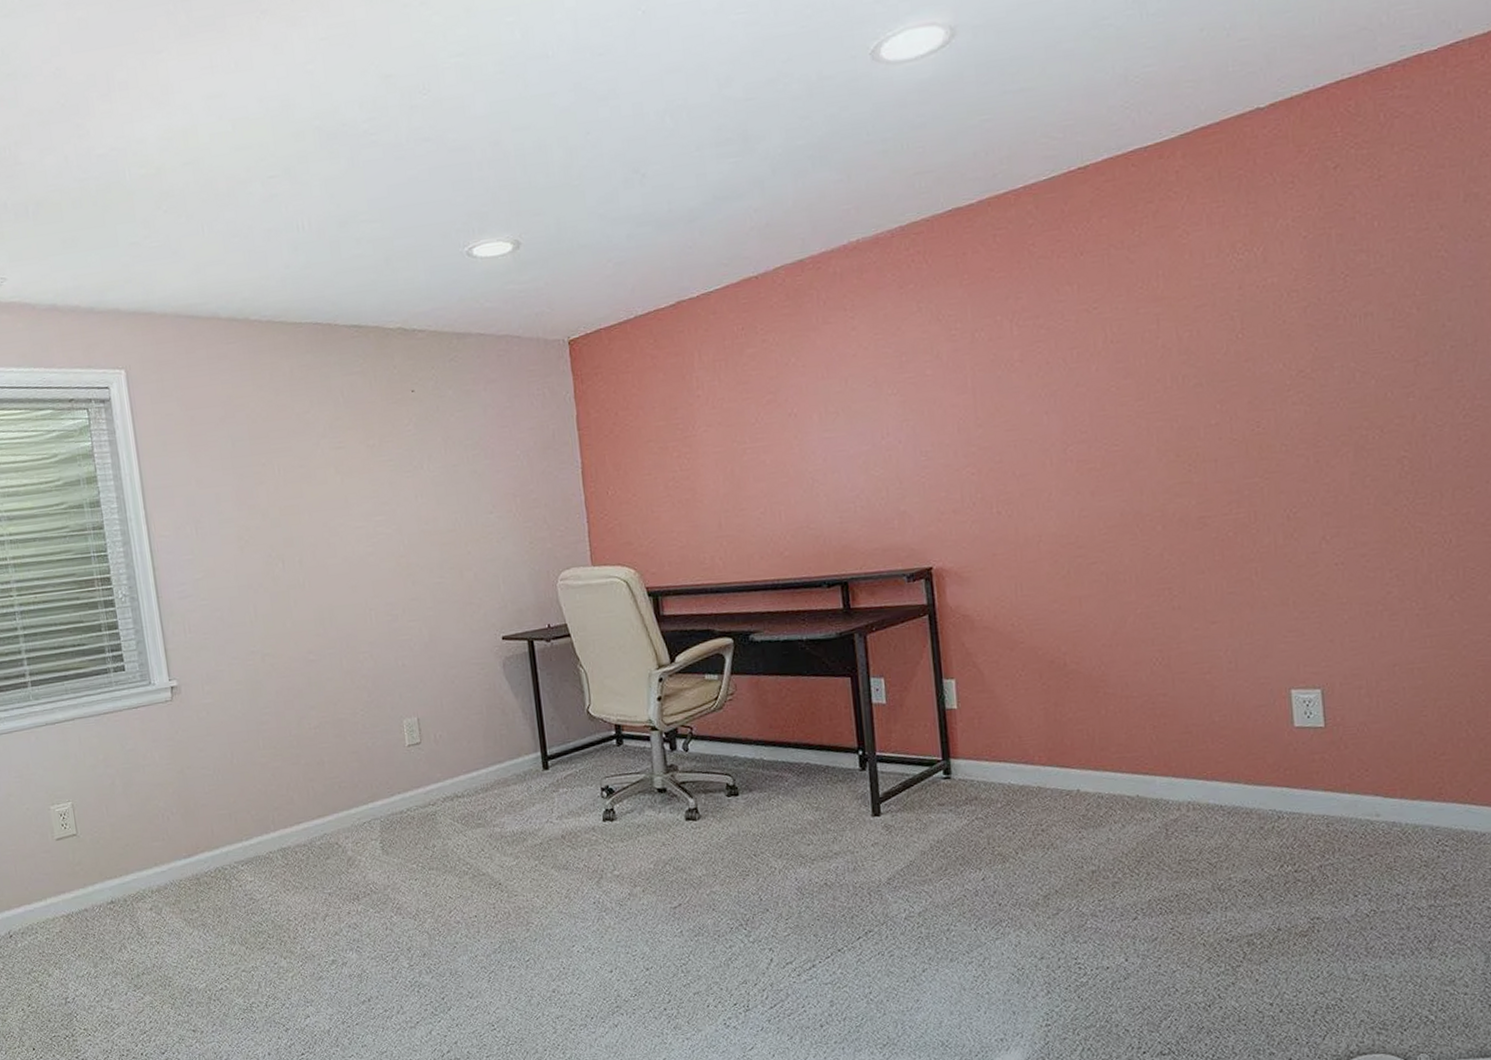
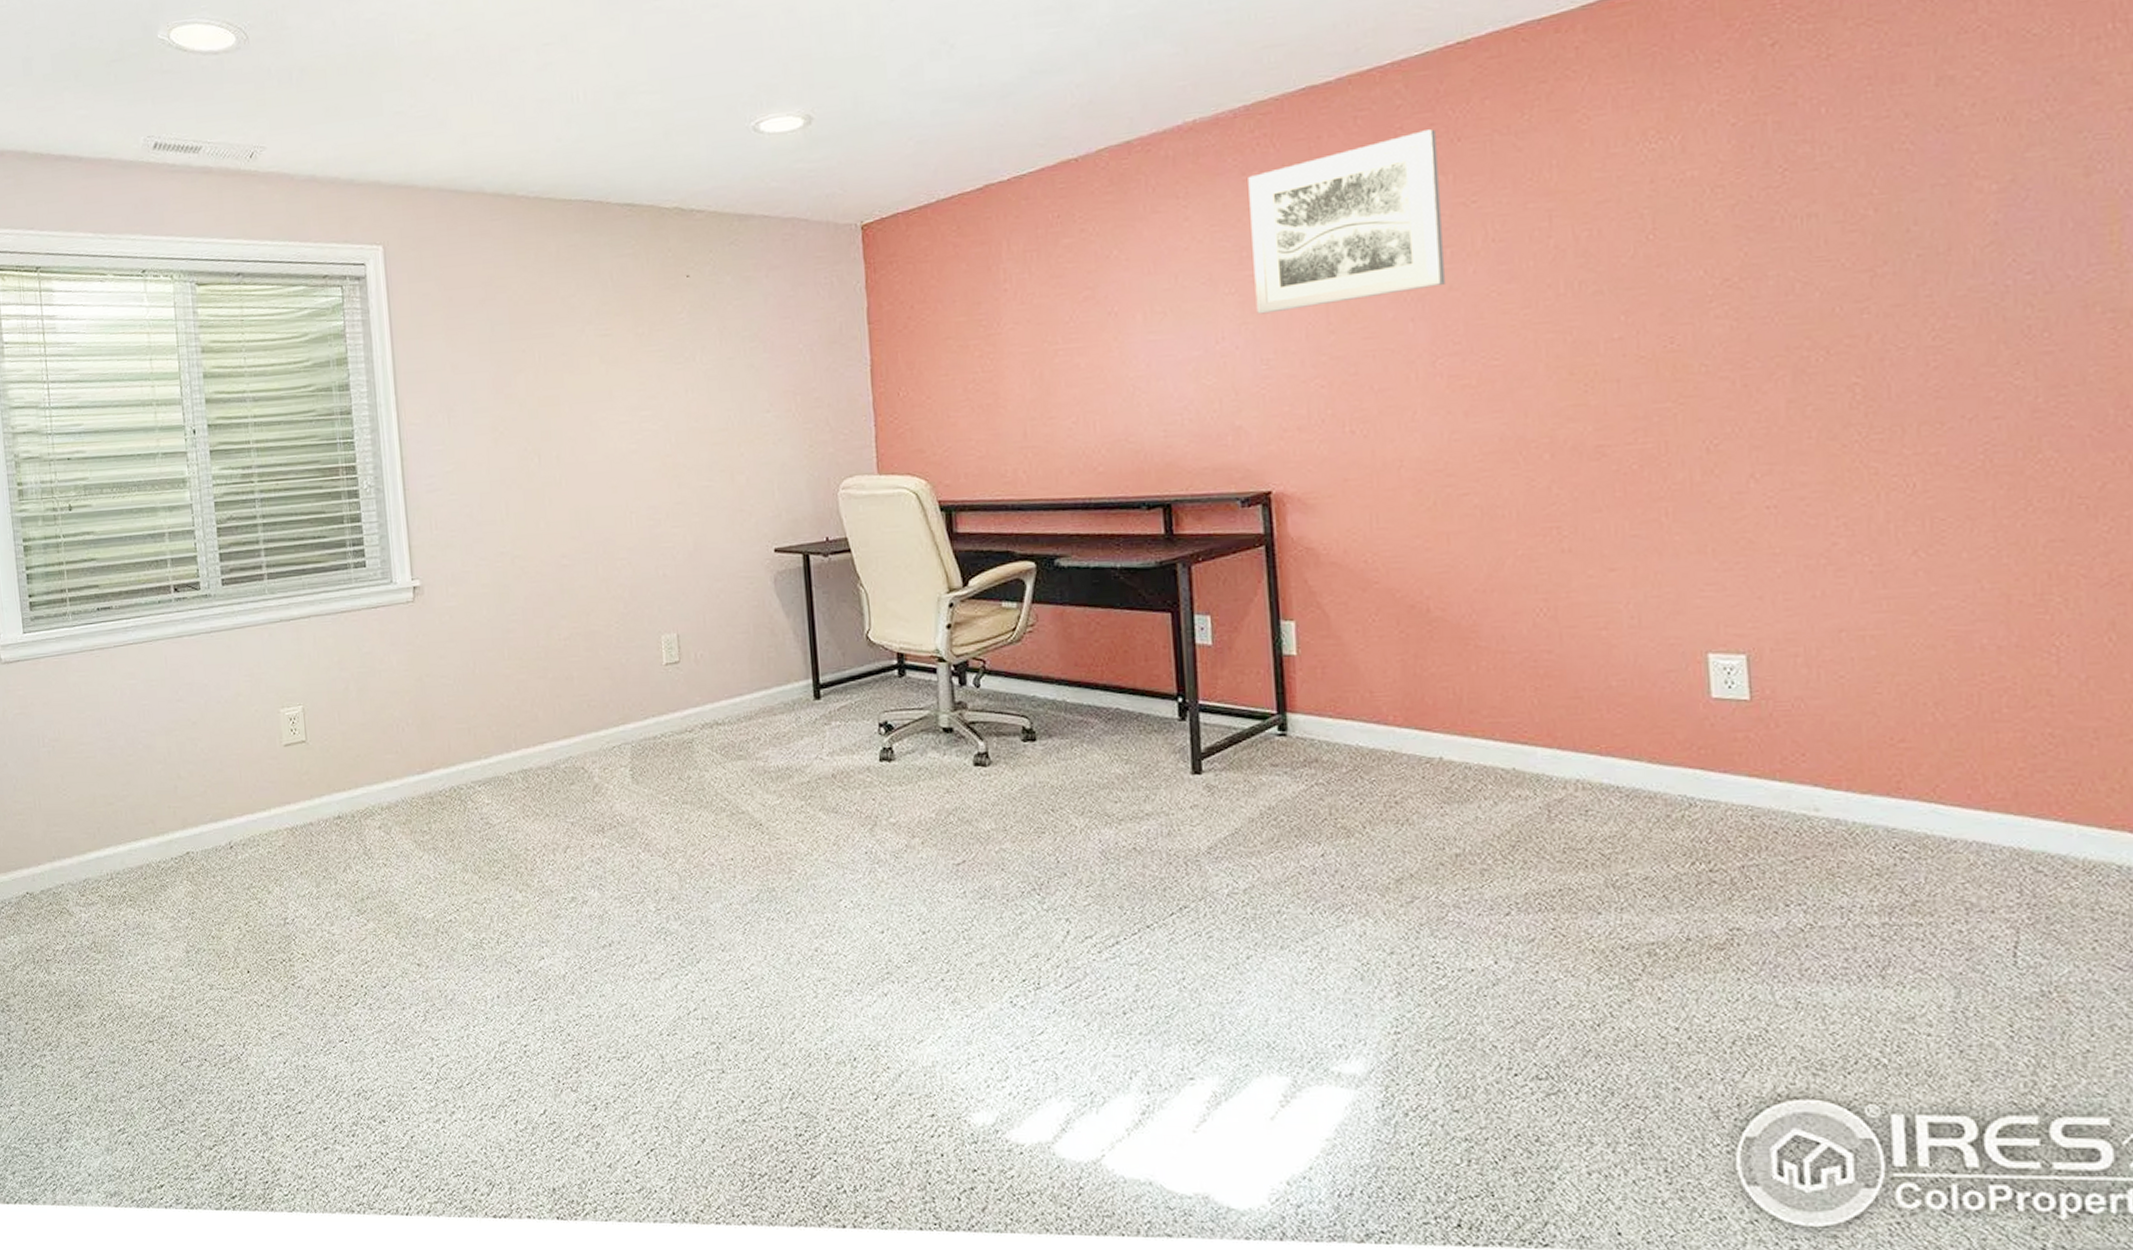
wall art: none [905,245,1074,412] -> present [1248,129,1446,315]

